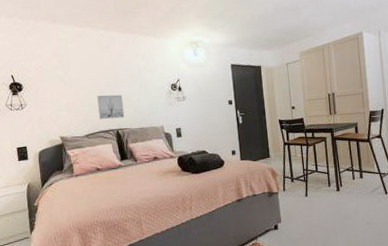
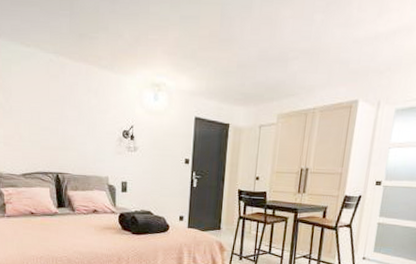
wall art: present [96,94,125,120] -> none [38,131,67,161]

